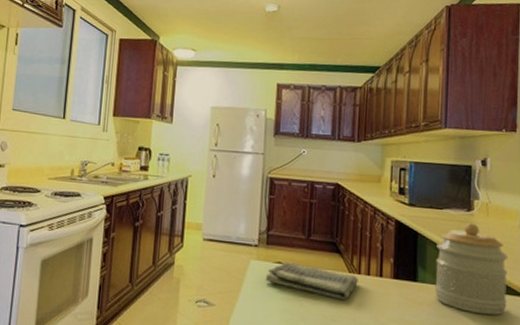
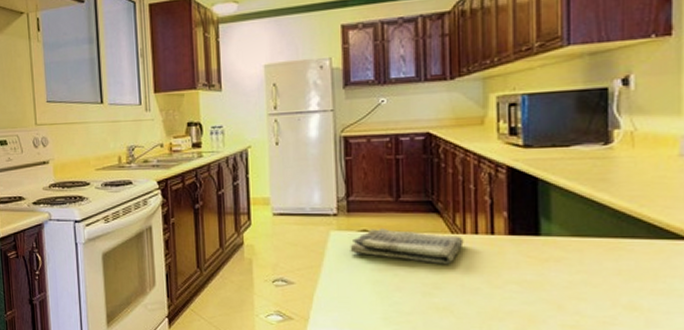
jar: present [435,223,509,316] -> none [564,158,665,266]

